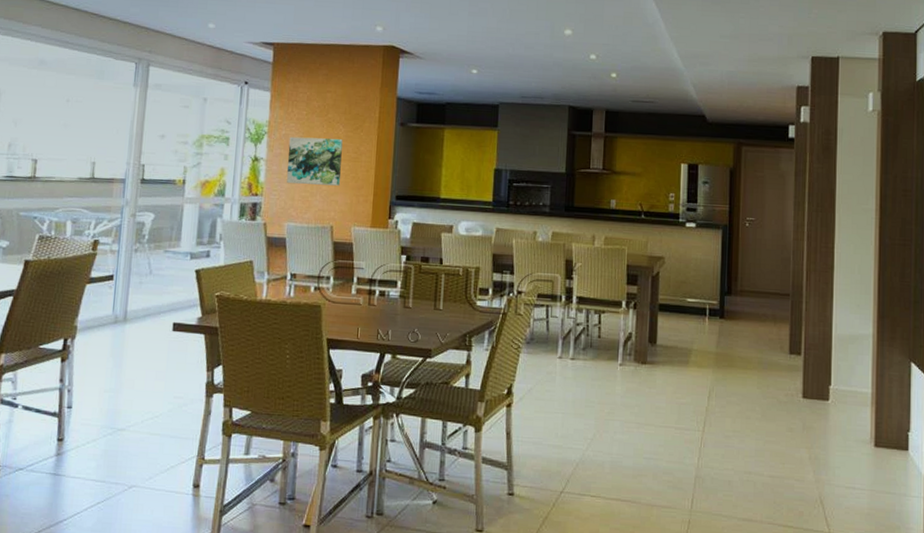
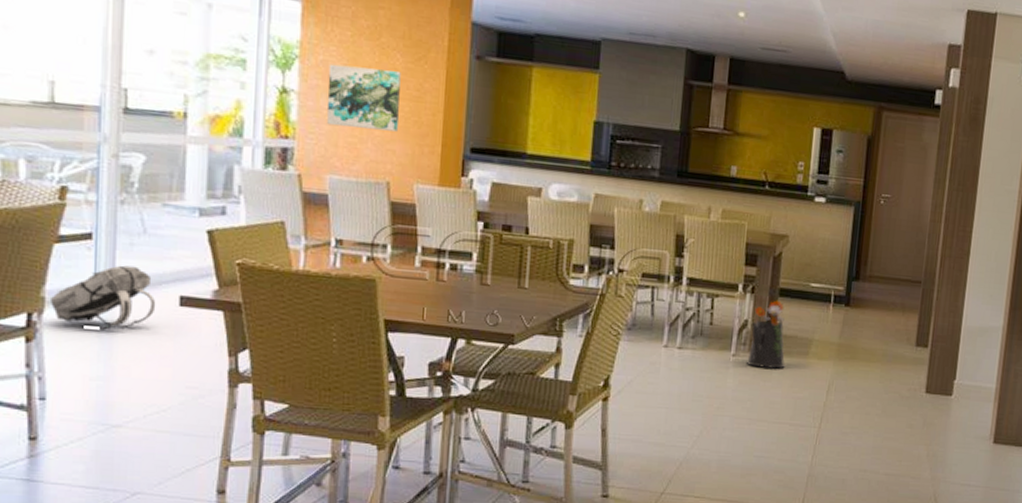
backpack: none [81,299,156,351] -> present [51,265,156,330]
watering can: none [632,314,668,377] -> present [746,300,785,369]

